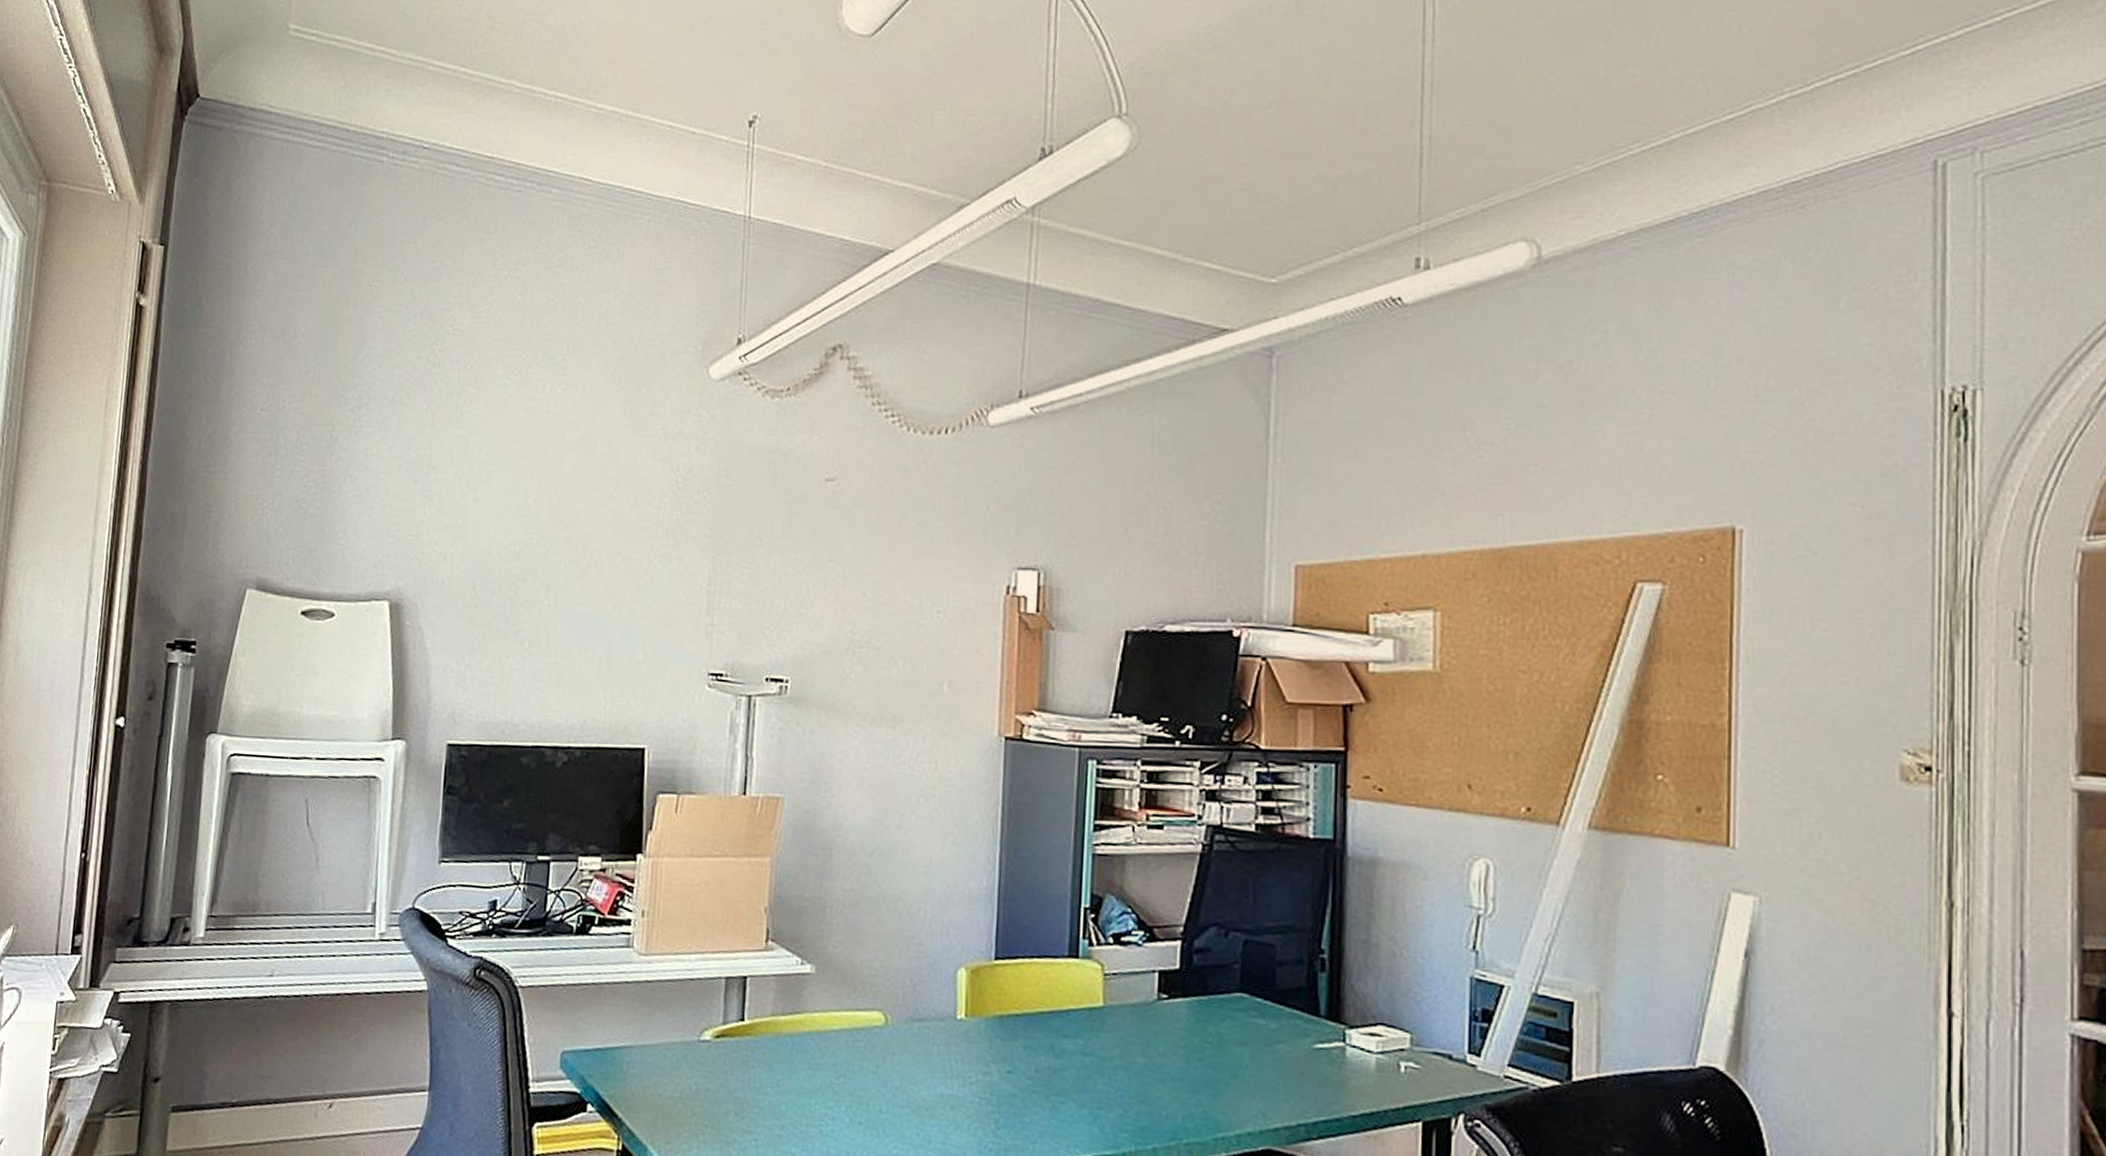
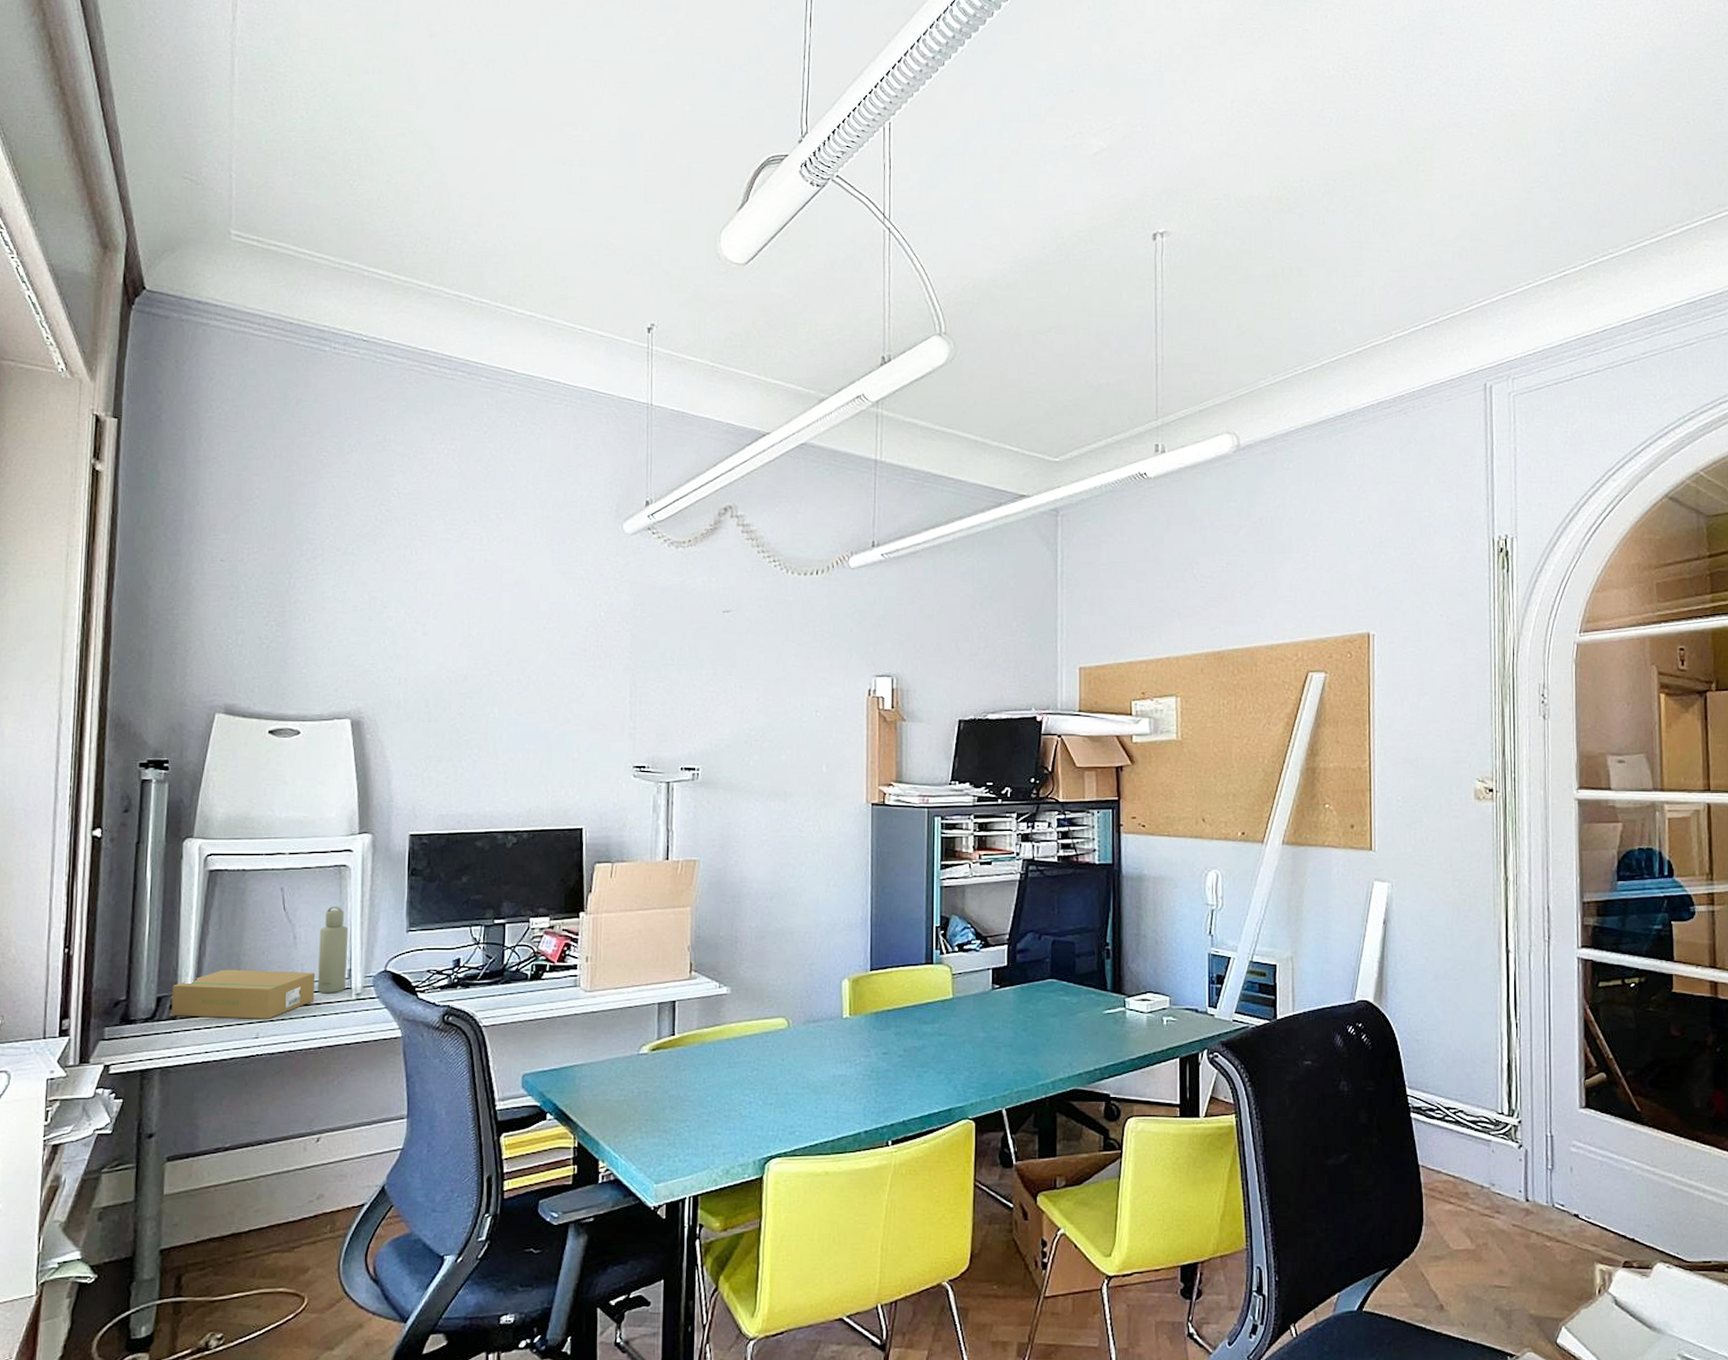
box: none [184,891,338,955] -> present [171,969,316,1019]
bottle: none [338,825,375,931] -> present [317,906,348,994]

